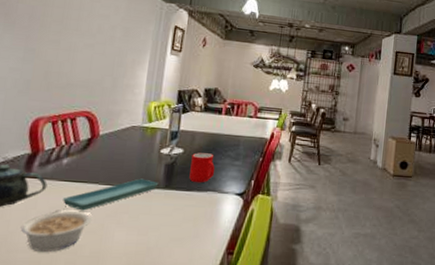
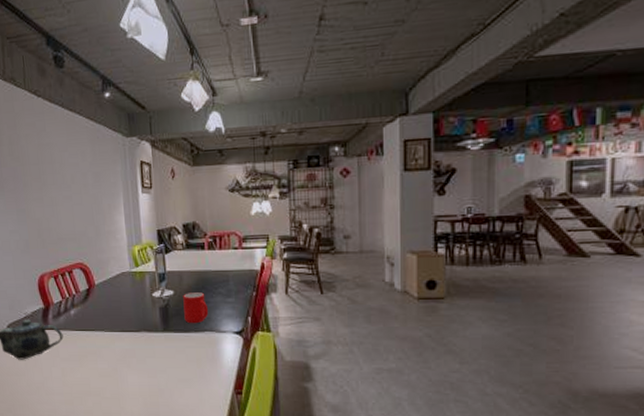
legume: present [20,210,91,252] -> none [51,357,105,394]
saucer: present [63,178,159,211] -> none [78,323,157,357]

